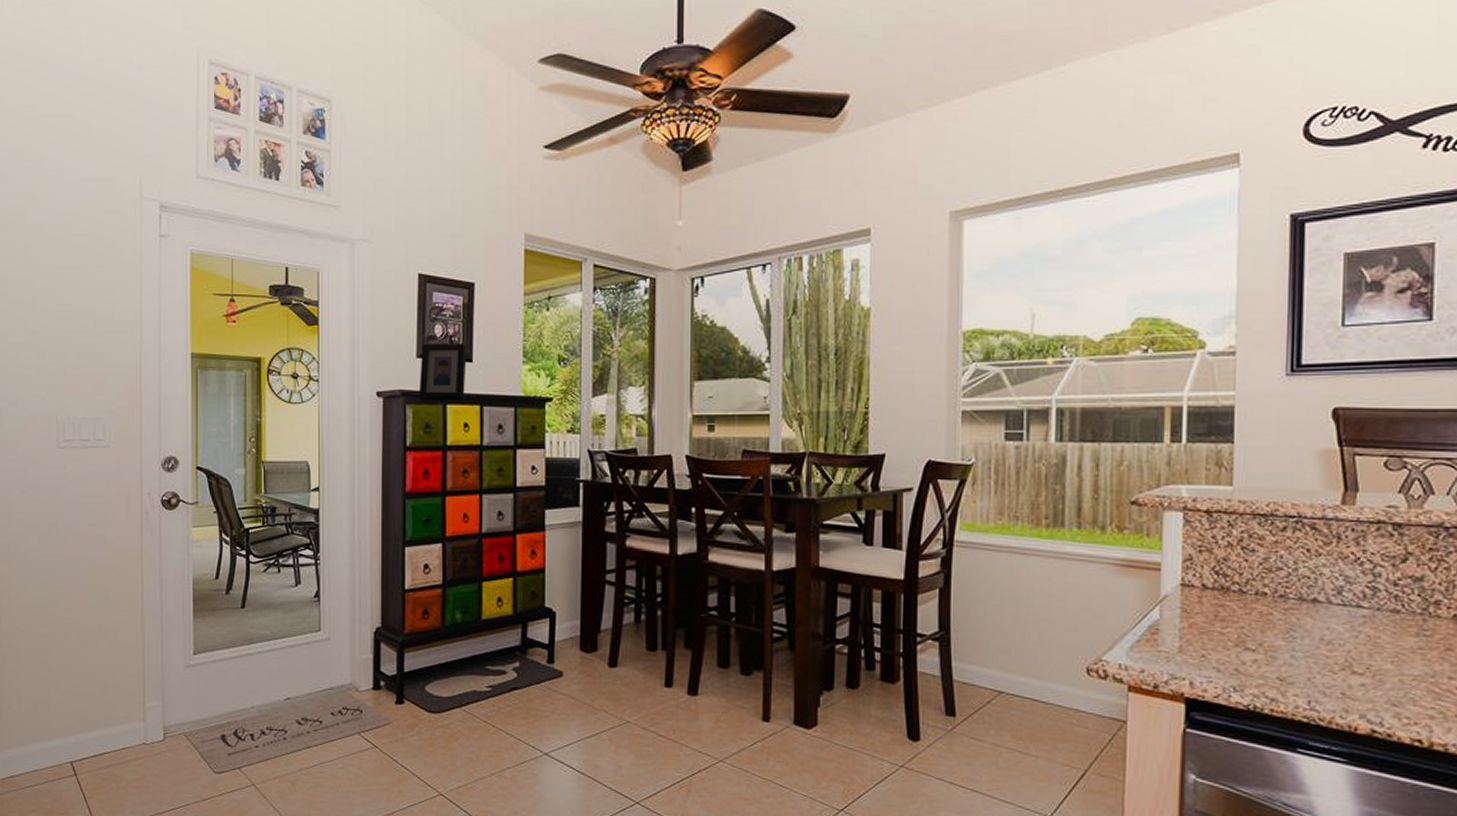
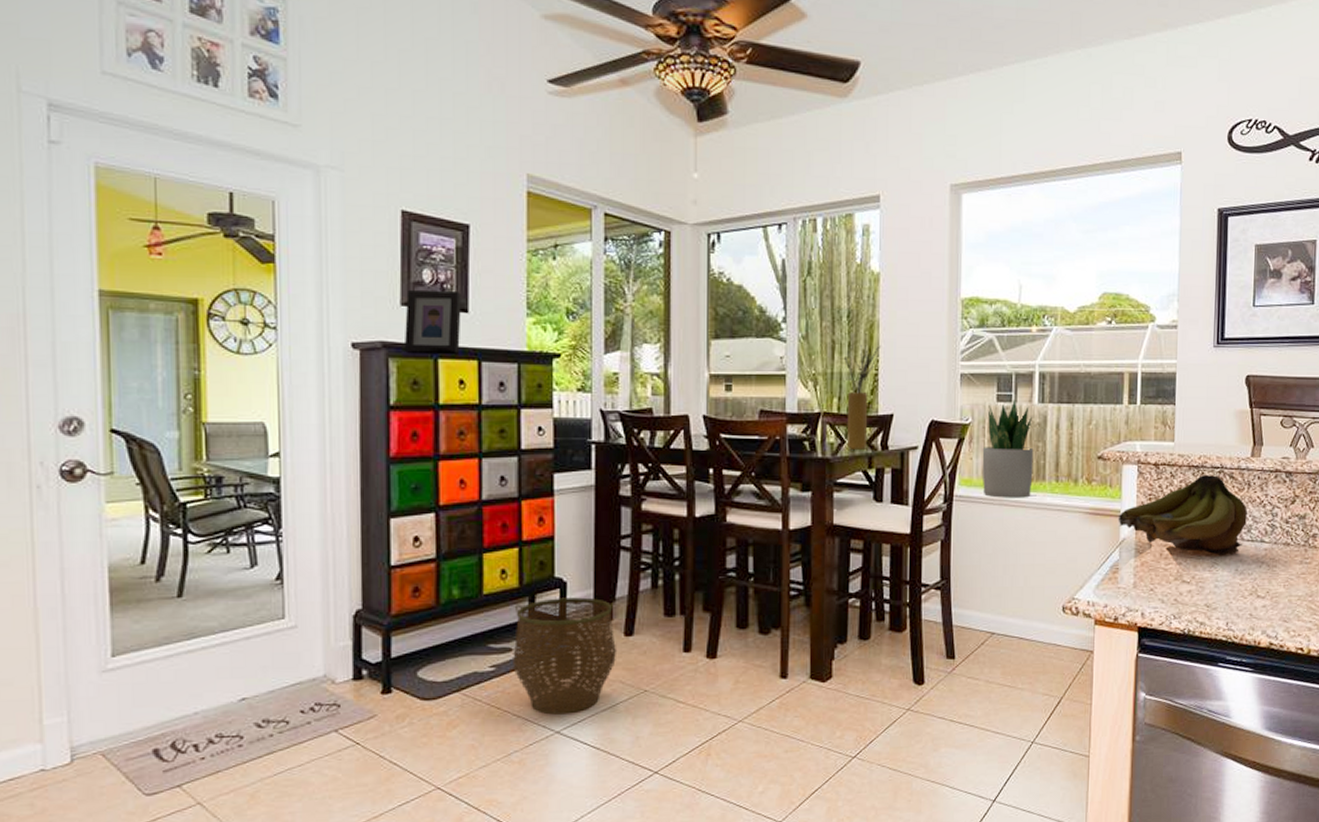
basket: none [507,626,602,738] -> present [513,597,617,715]
vase: none [830,383,871,491] -> present [843,345,881,449]
planter: none [987,437,1050,546] -> present [982,399,1034,498]
fruit: none [1157,525,1338,622] -> present [1118,475,1248,557]

